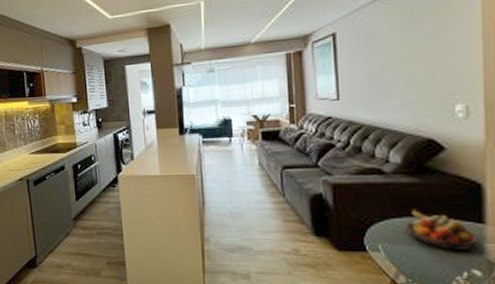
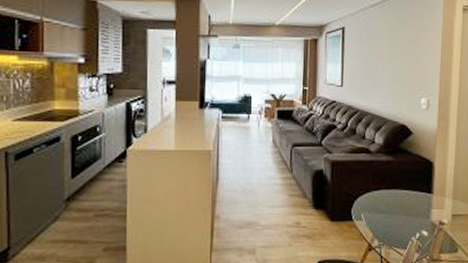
fruit bowl: present [404,210,478,252] -> none [381,184,428,217]

